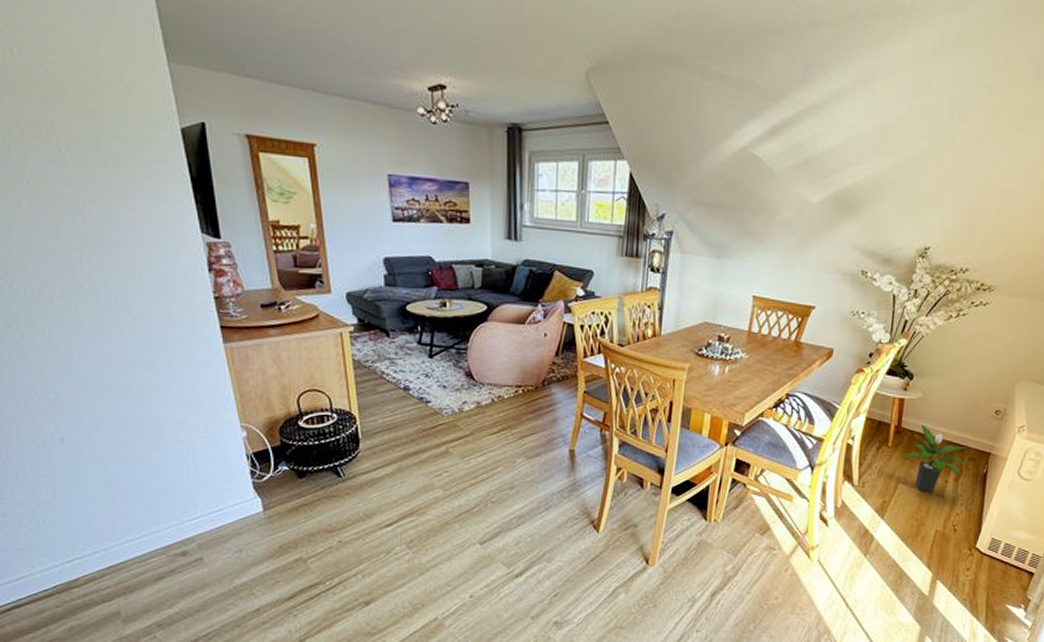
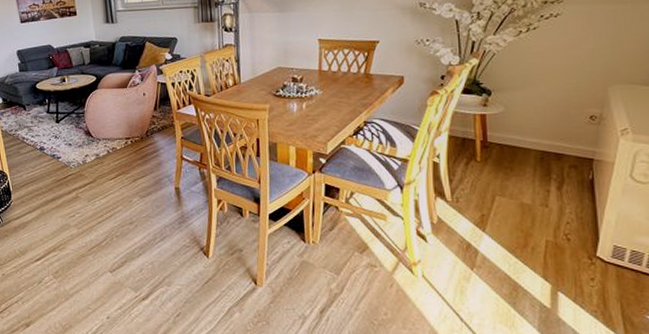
potted plant: present [904,425,967,494] -> none [496,138,566,204]

